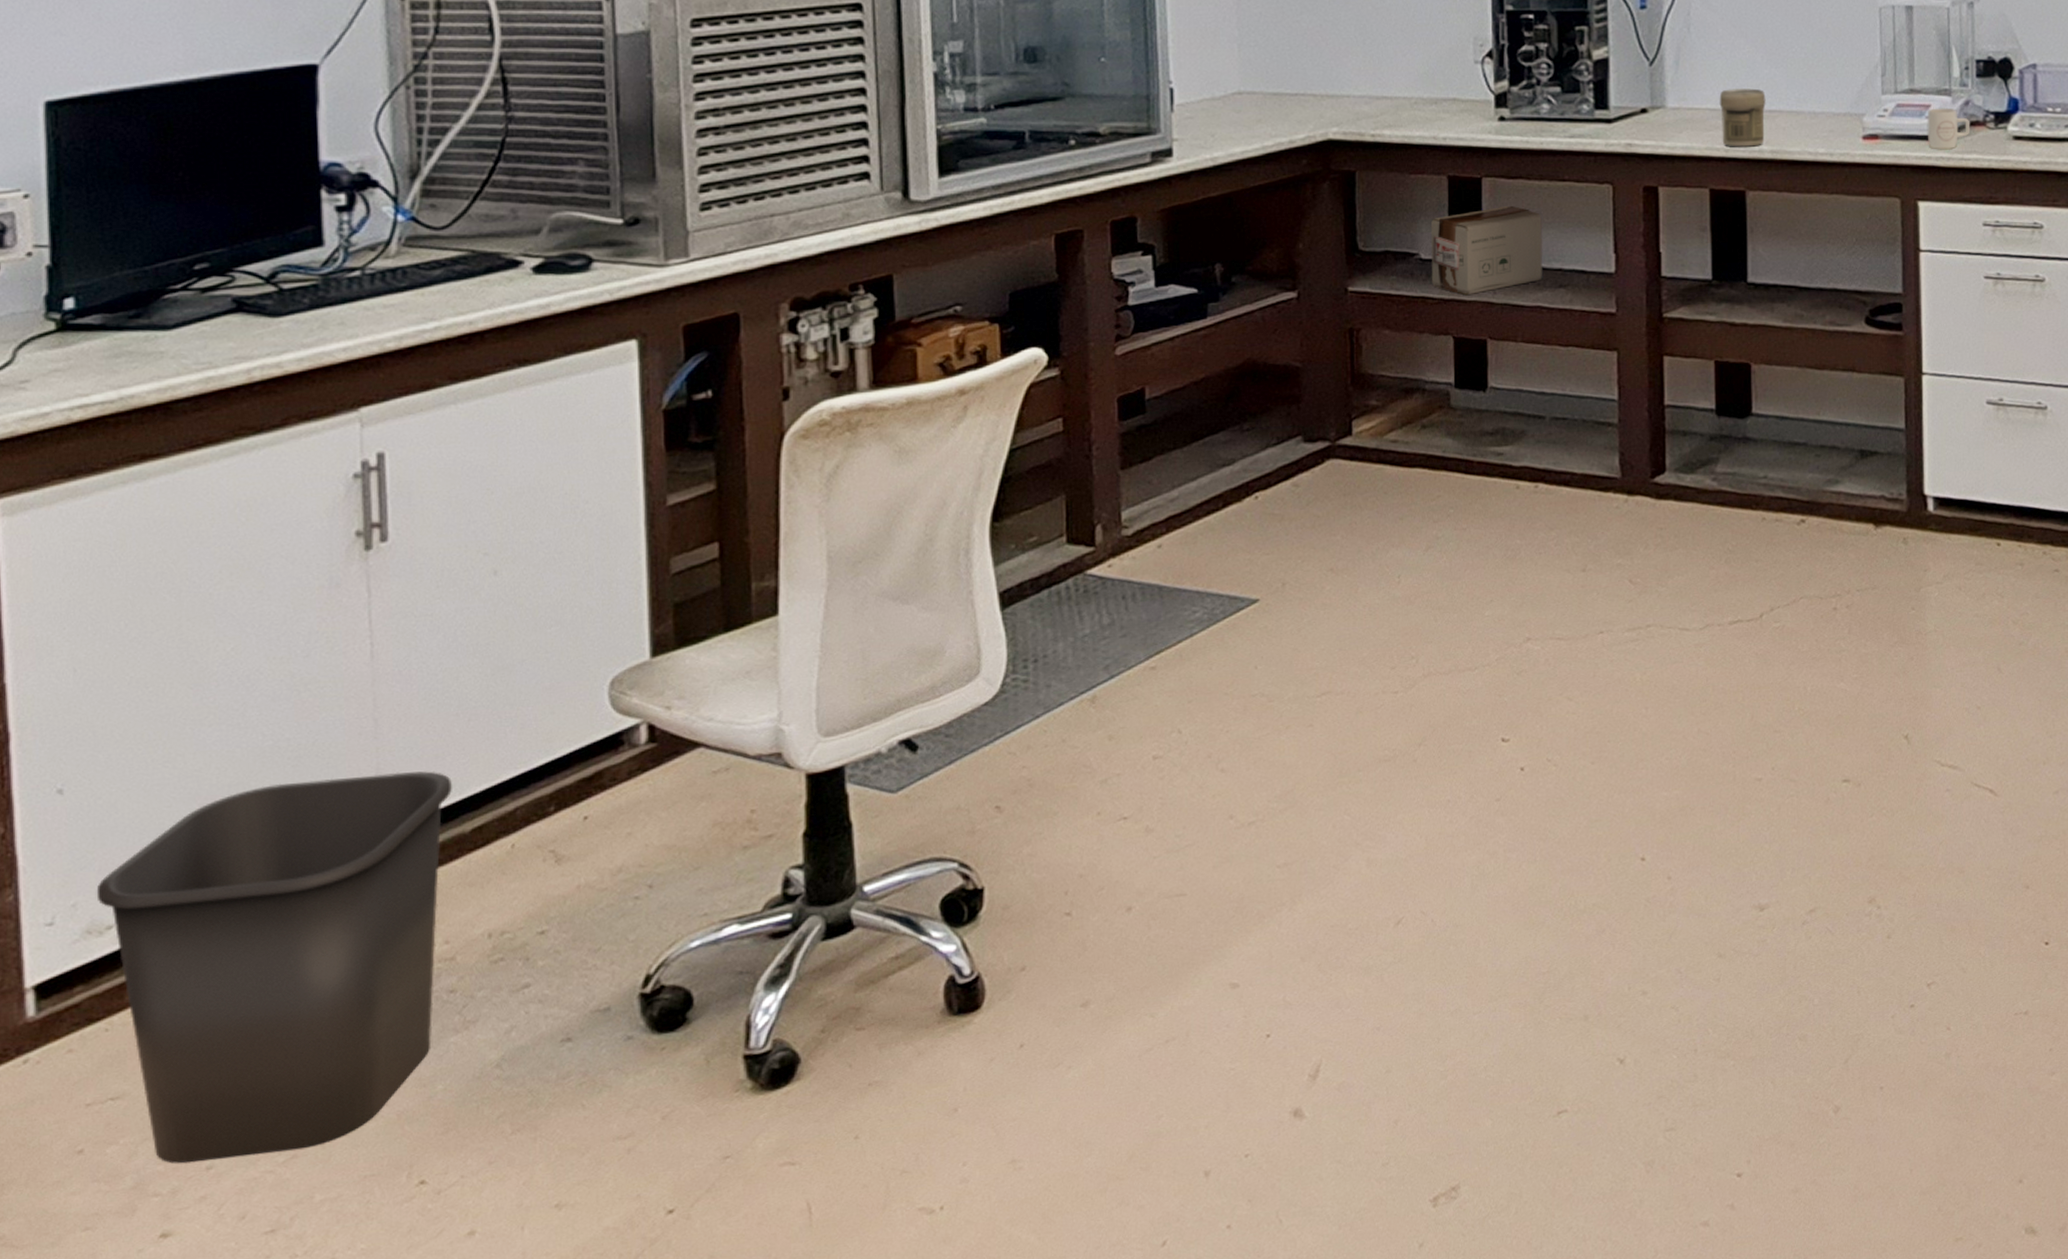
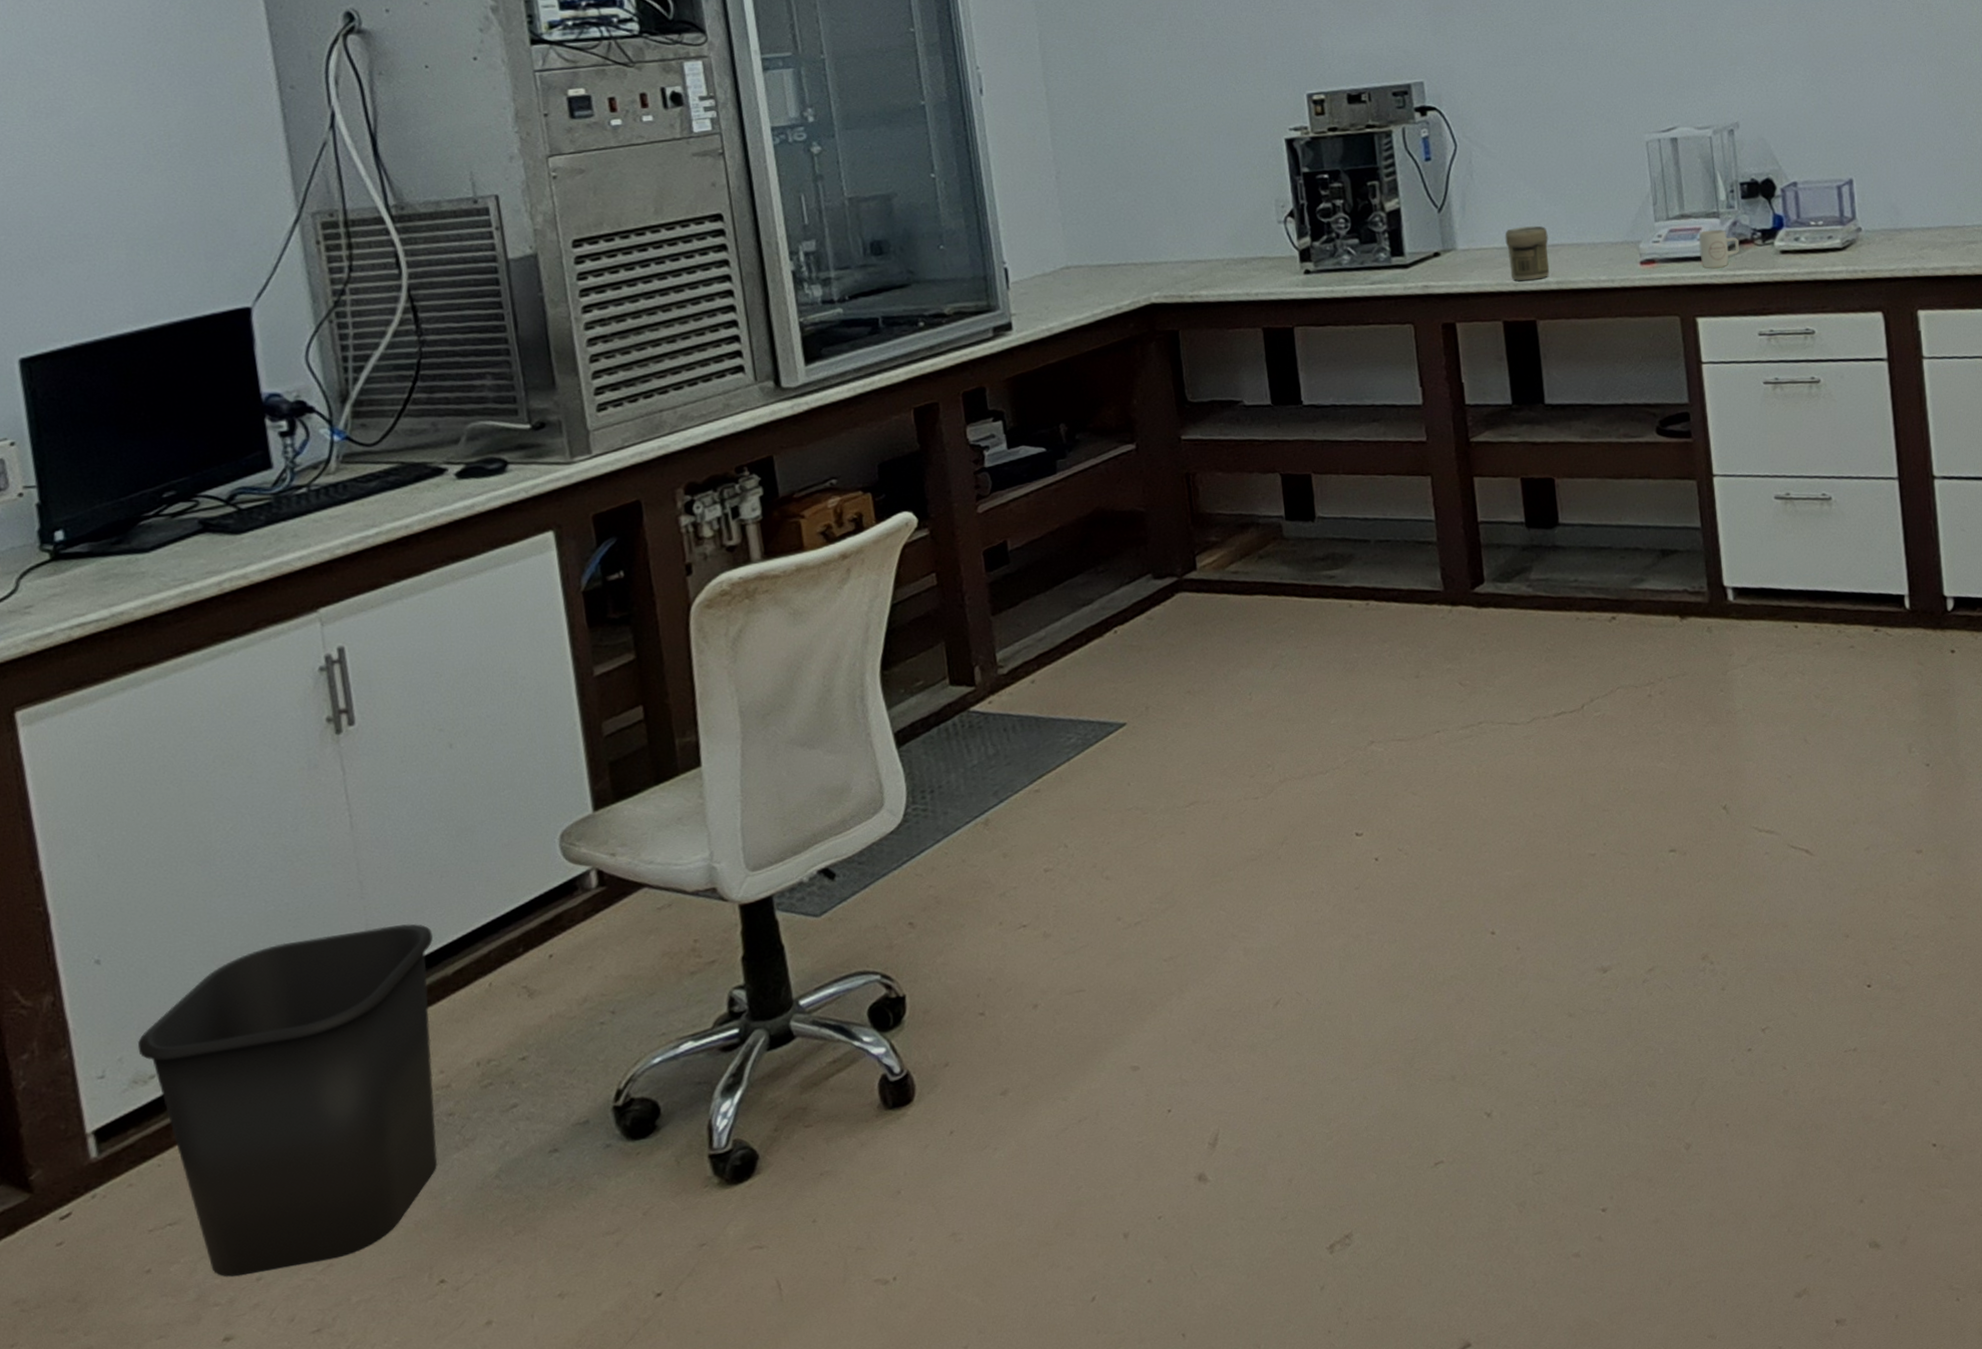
box: present [1431,206,1542,296] -> none [1251,351,1357,436]

